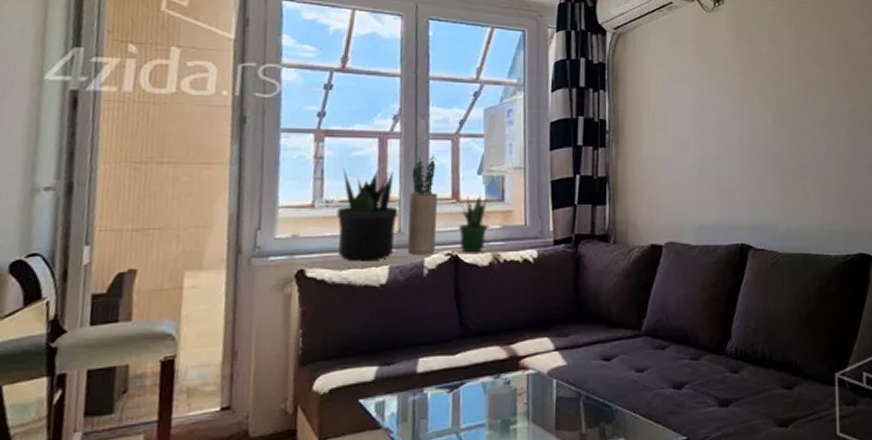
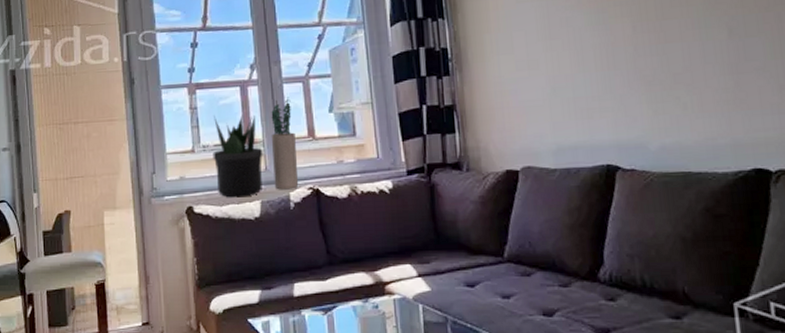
planter: present [459,195,487,252] -> none [317,131,343,185]

